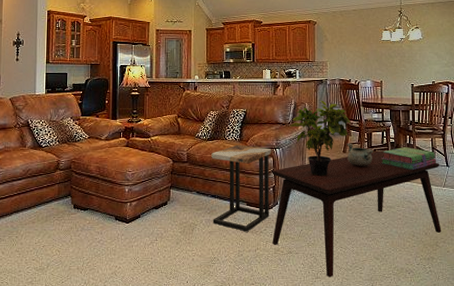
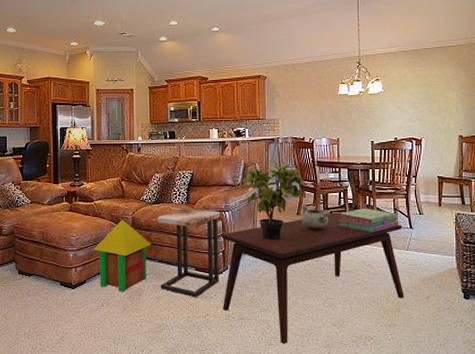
toy house: none [148,155,206,227] -> present [93,219,152,292]

